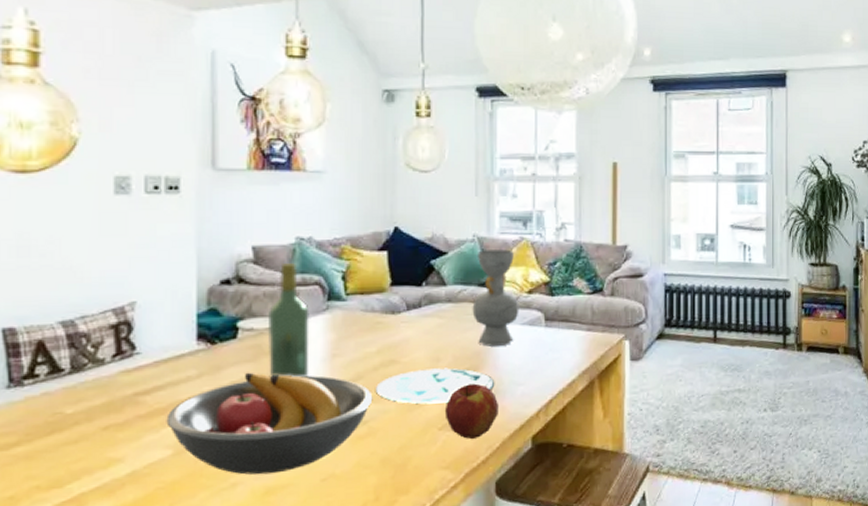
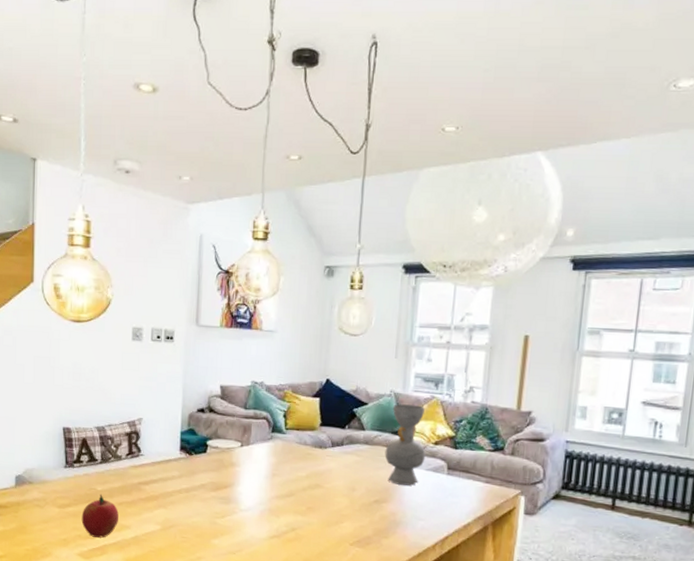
apple: none [40,418,103,485] -> present [81,494,119,538]
fruit bowl: present [166,372,373,475] -> none [157,478,301,556]
wine bottle: present [267,263,310,378] -> none [227,400,258,489]
plate: present [376,368,495,404] -> none [303,495,400,525]
apple: present [444,383,498,439] -> none [356,512,401,557]

